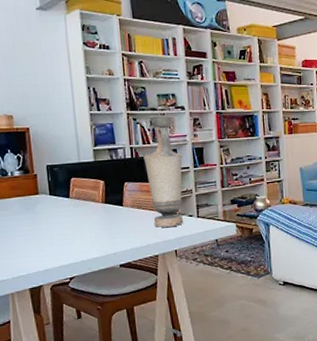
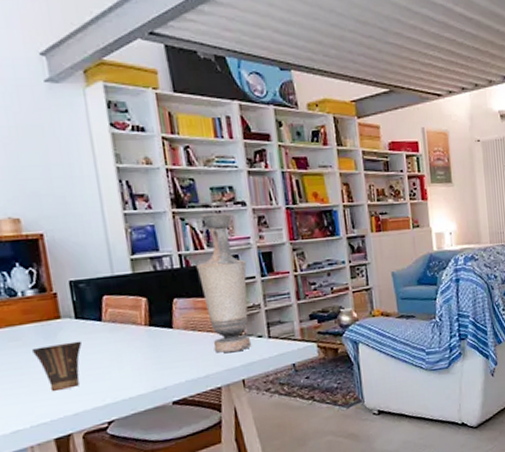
cup: none [16,213,54,252] -> present [31,341,83,392]

